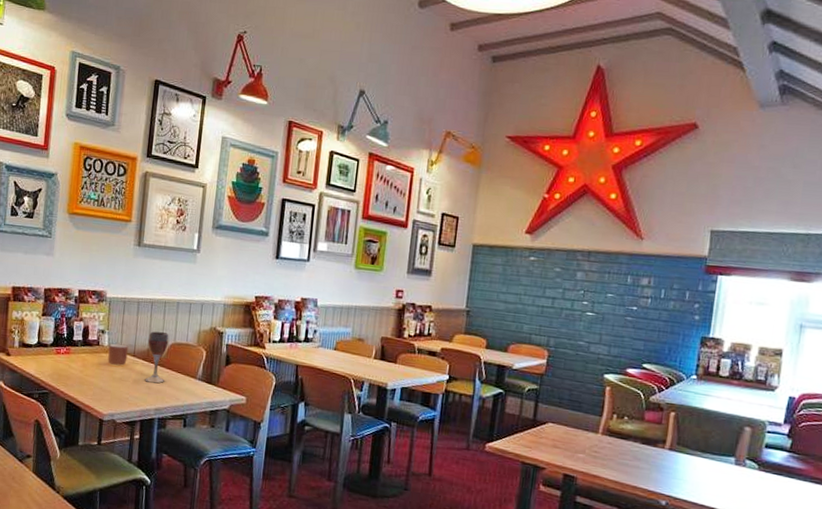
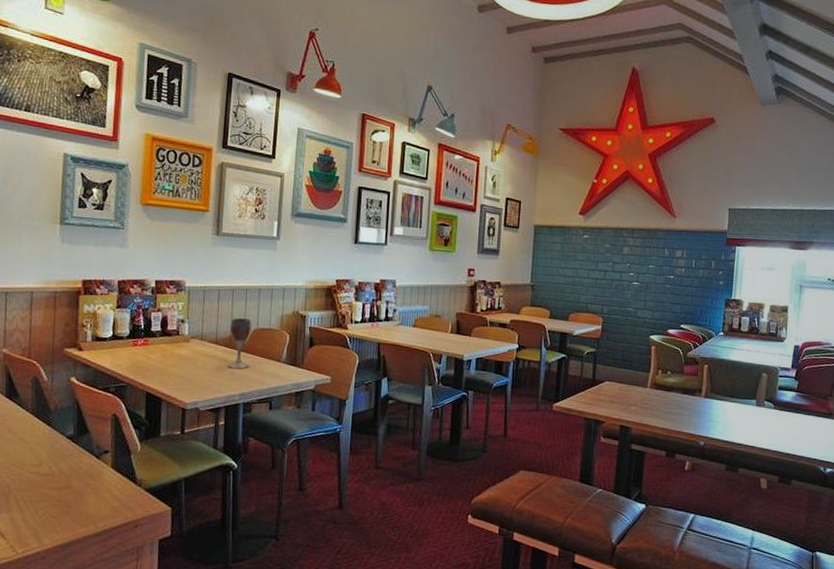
mug: present [107,343,129,367] -> none [188,332,210,355]

